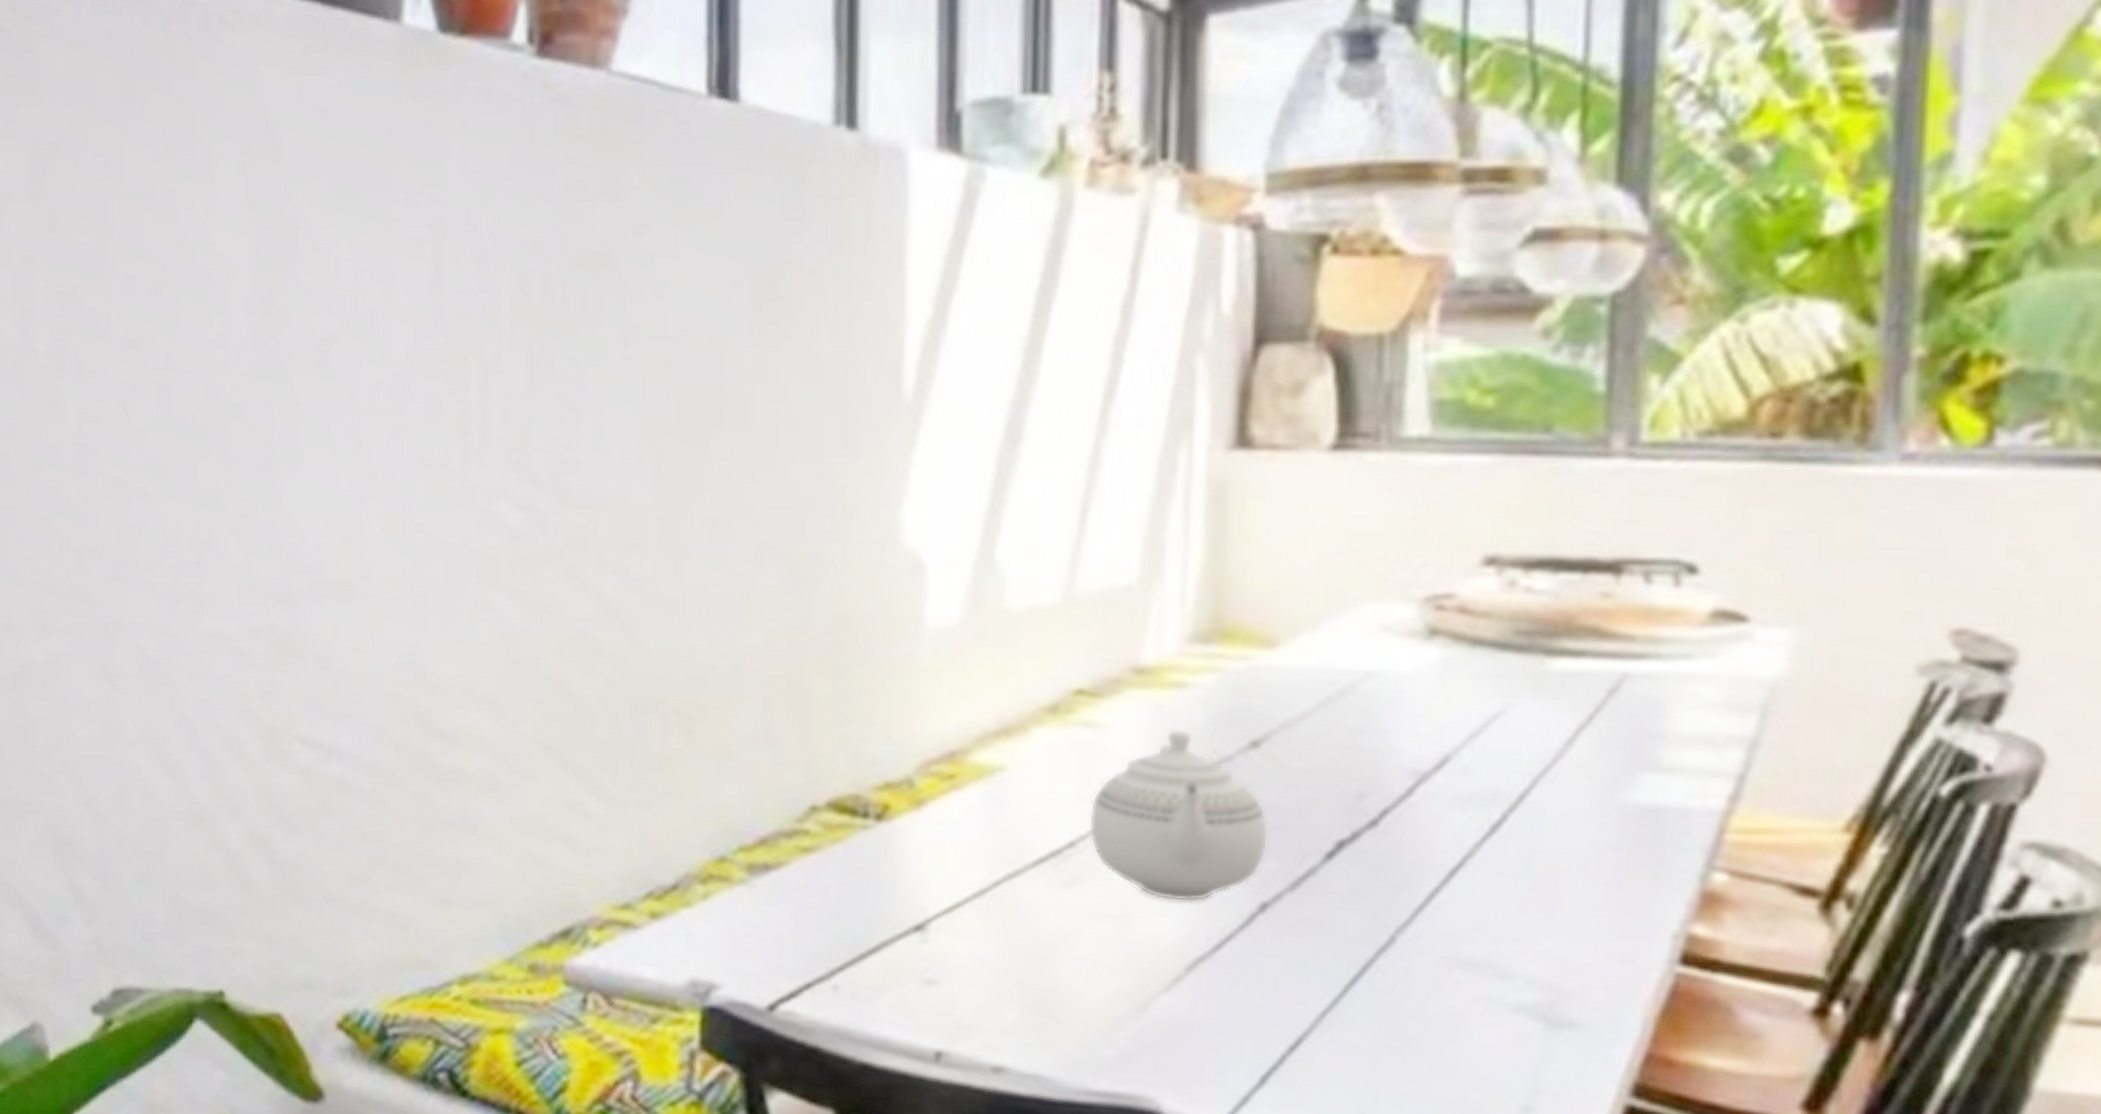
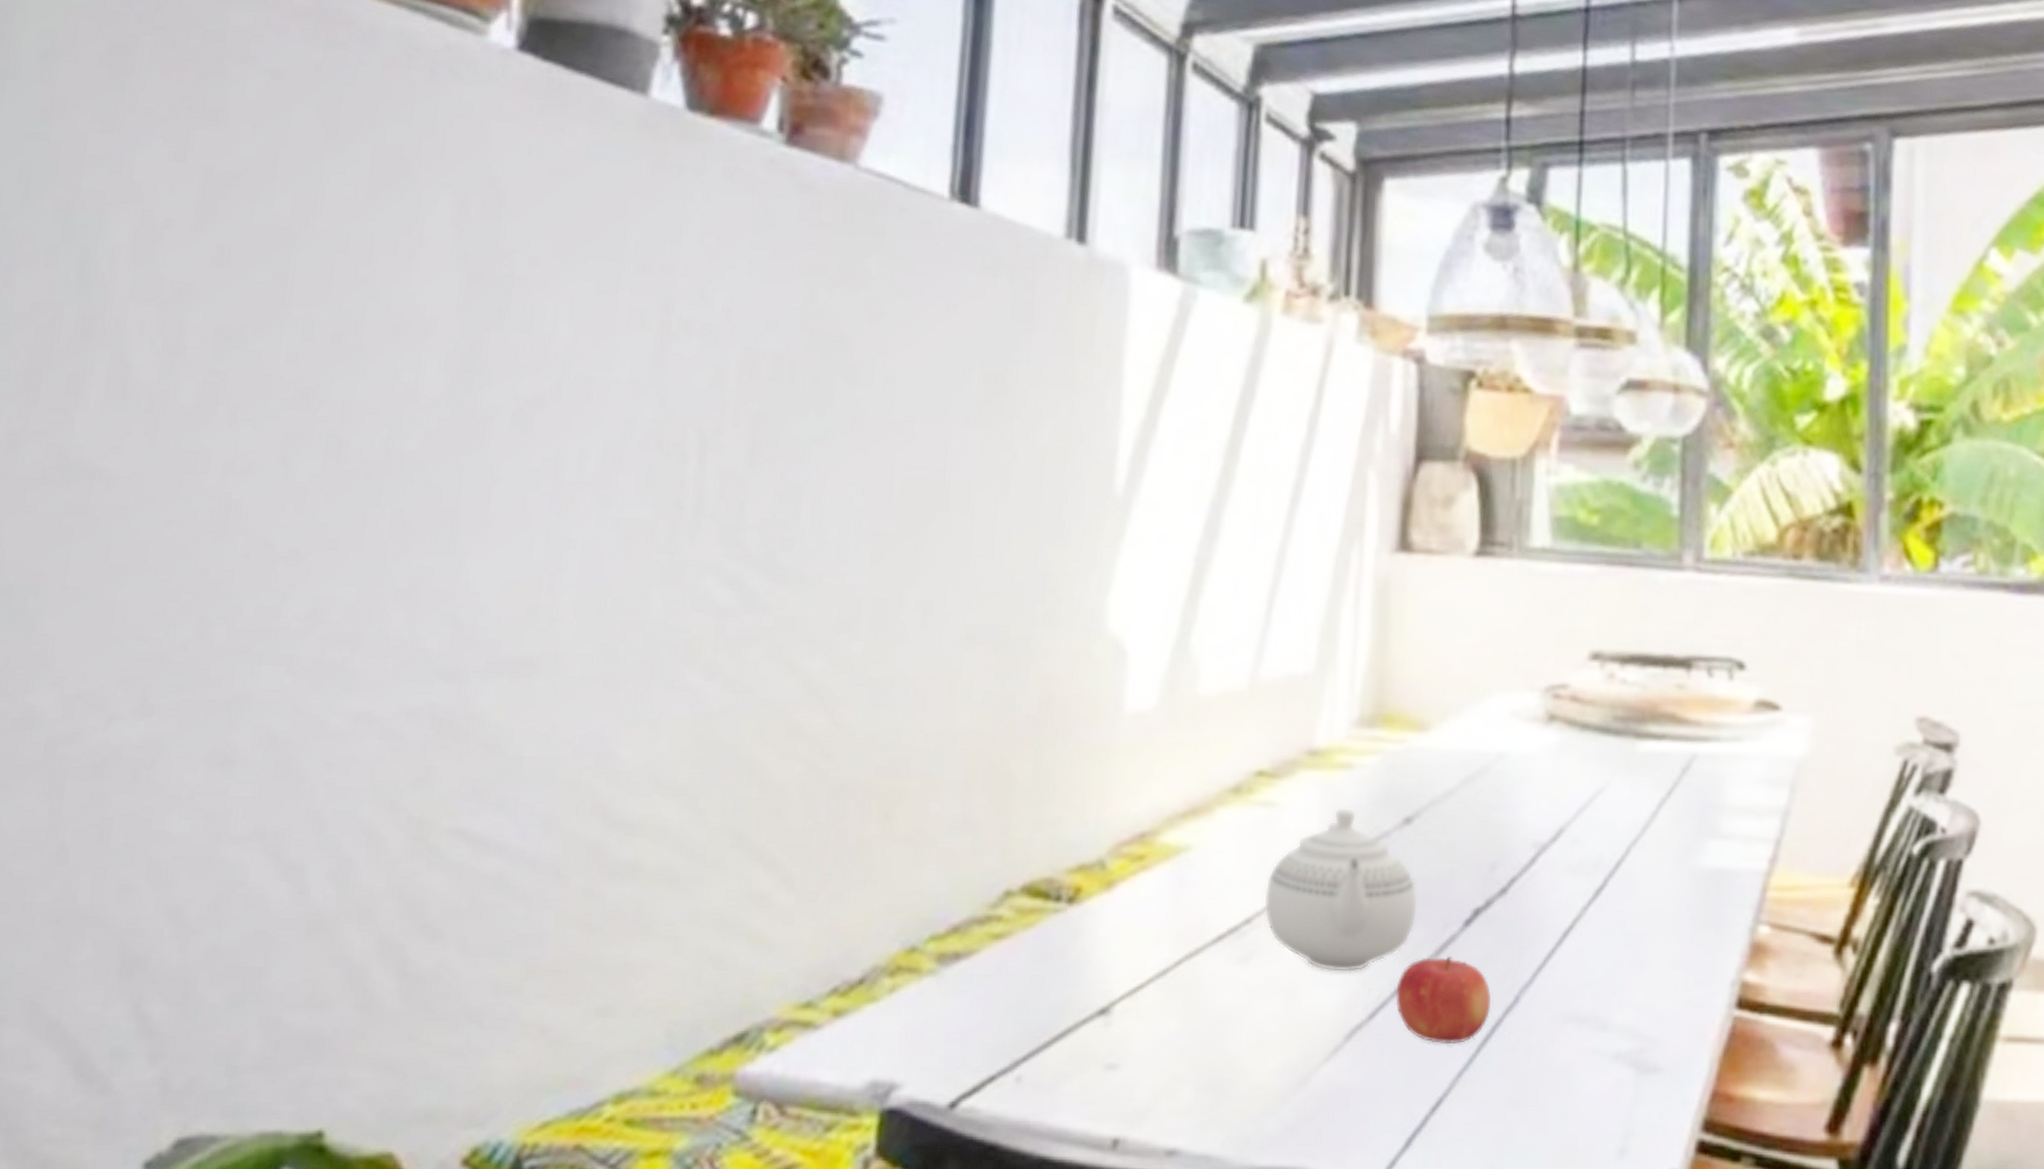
fruit: none [1244,889,1361,983] -> present [1395,955,1492,1045]

